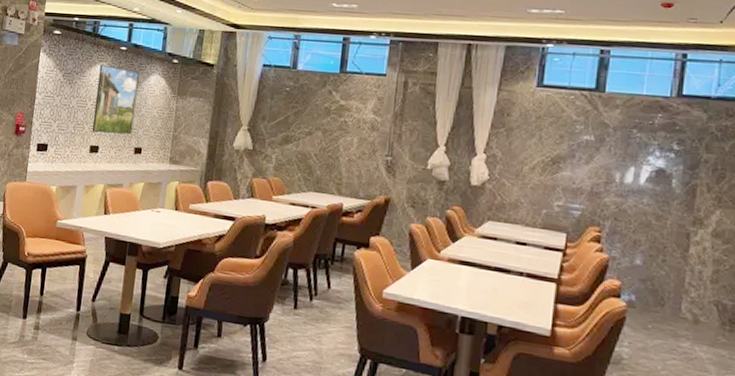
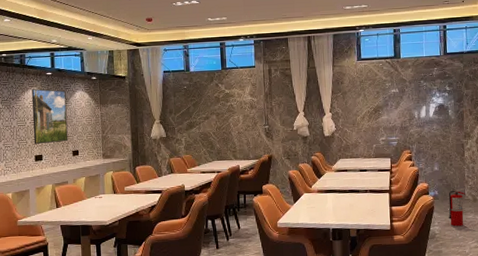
fire extinguisher: none [648,298,682,357] -> present [448,188,465,227]

